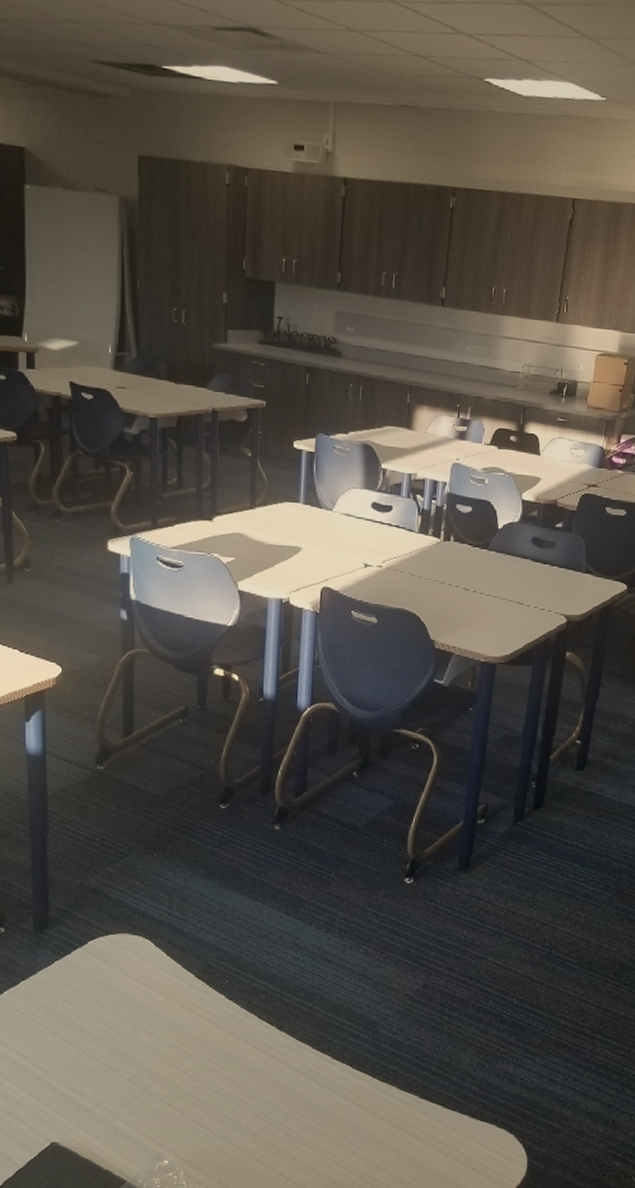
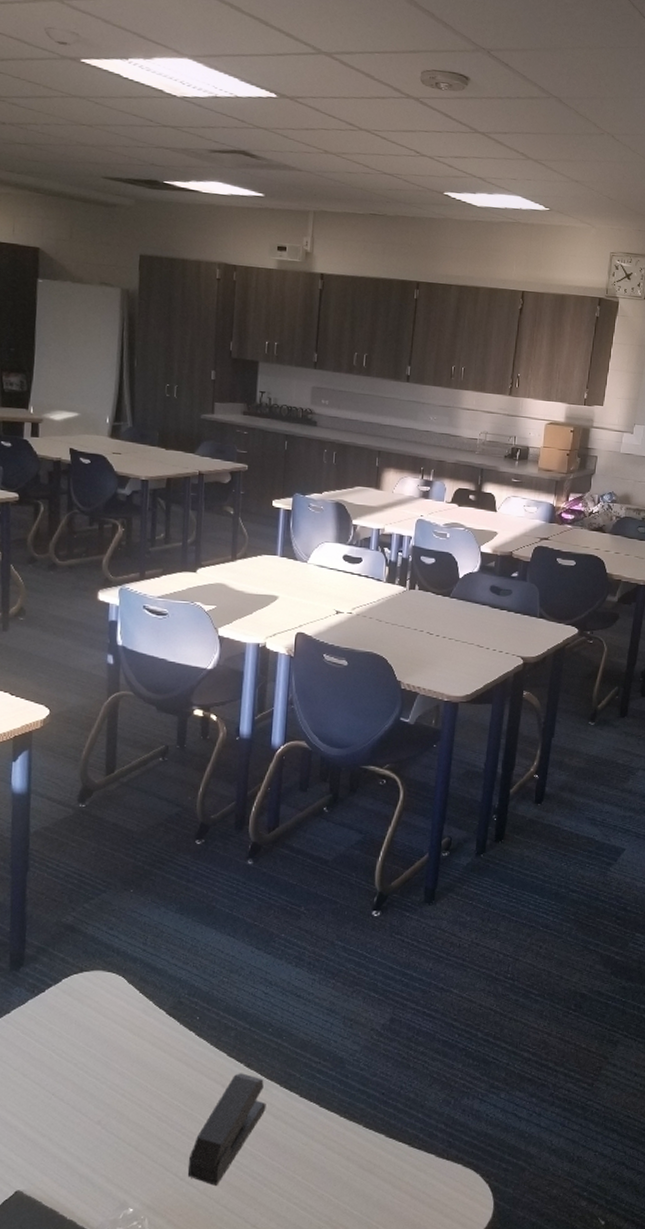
stapler: none [222,1035,299,1141] -> present [188,1073,266,1186]

